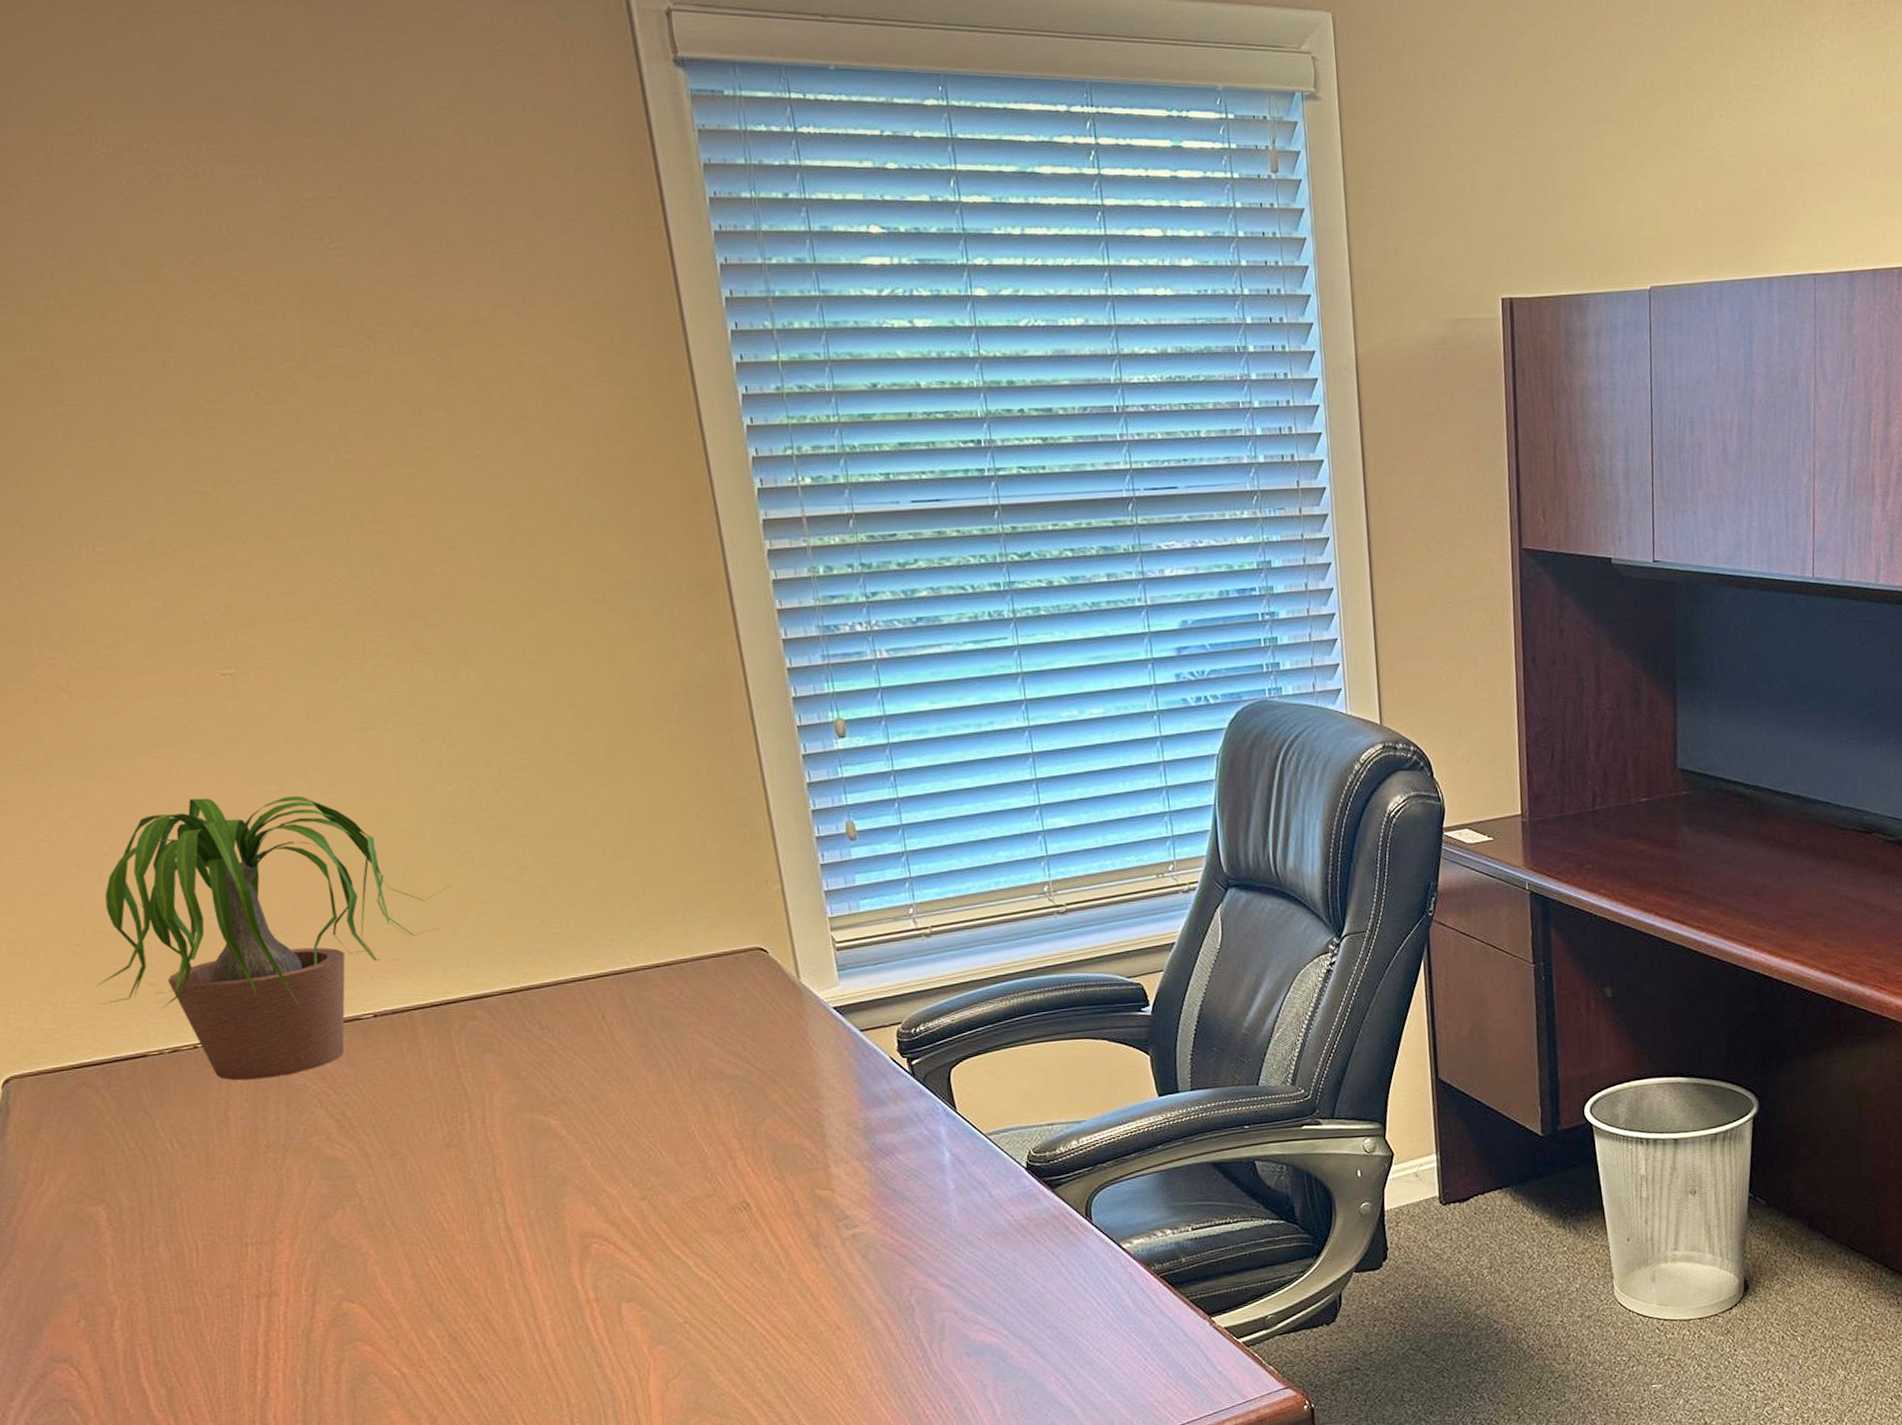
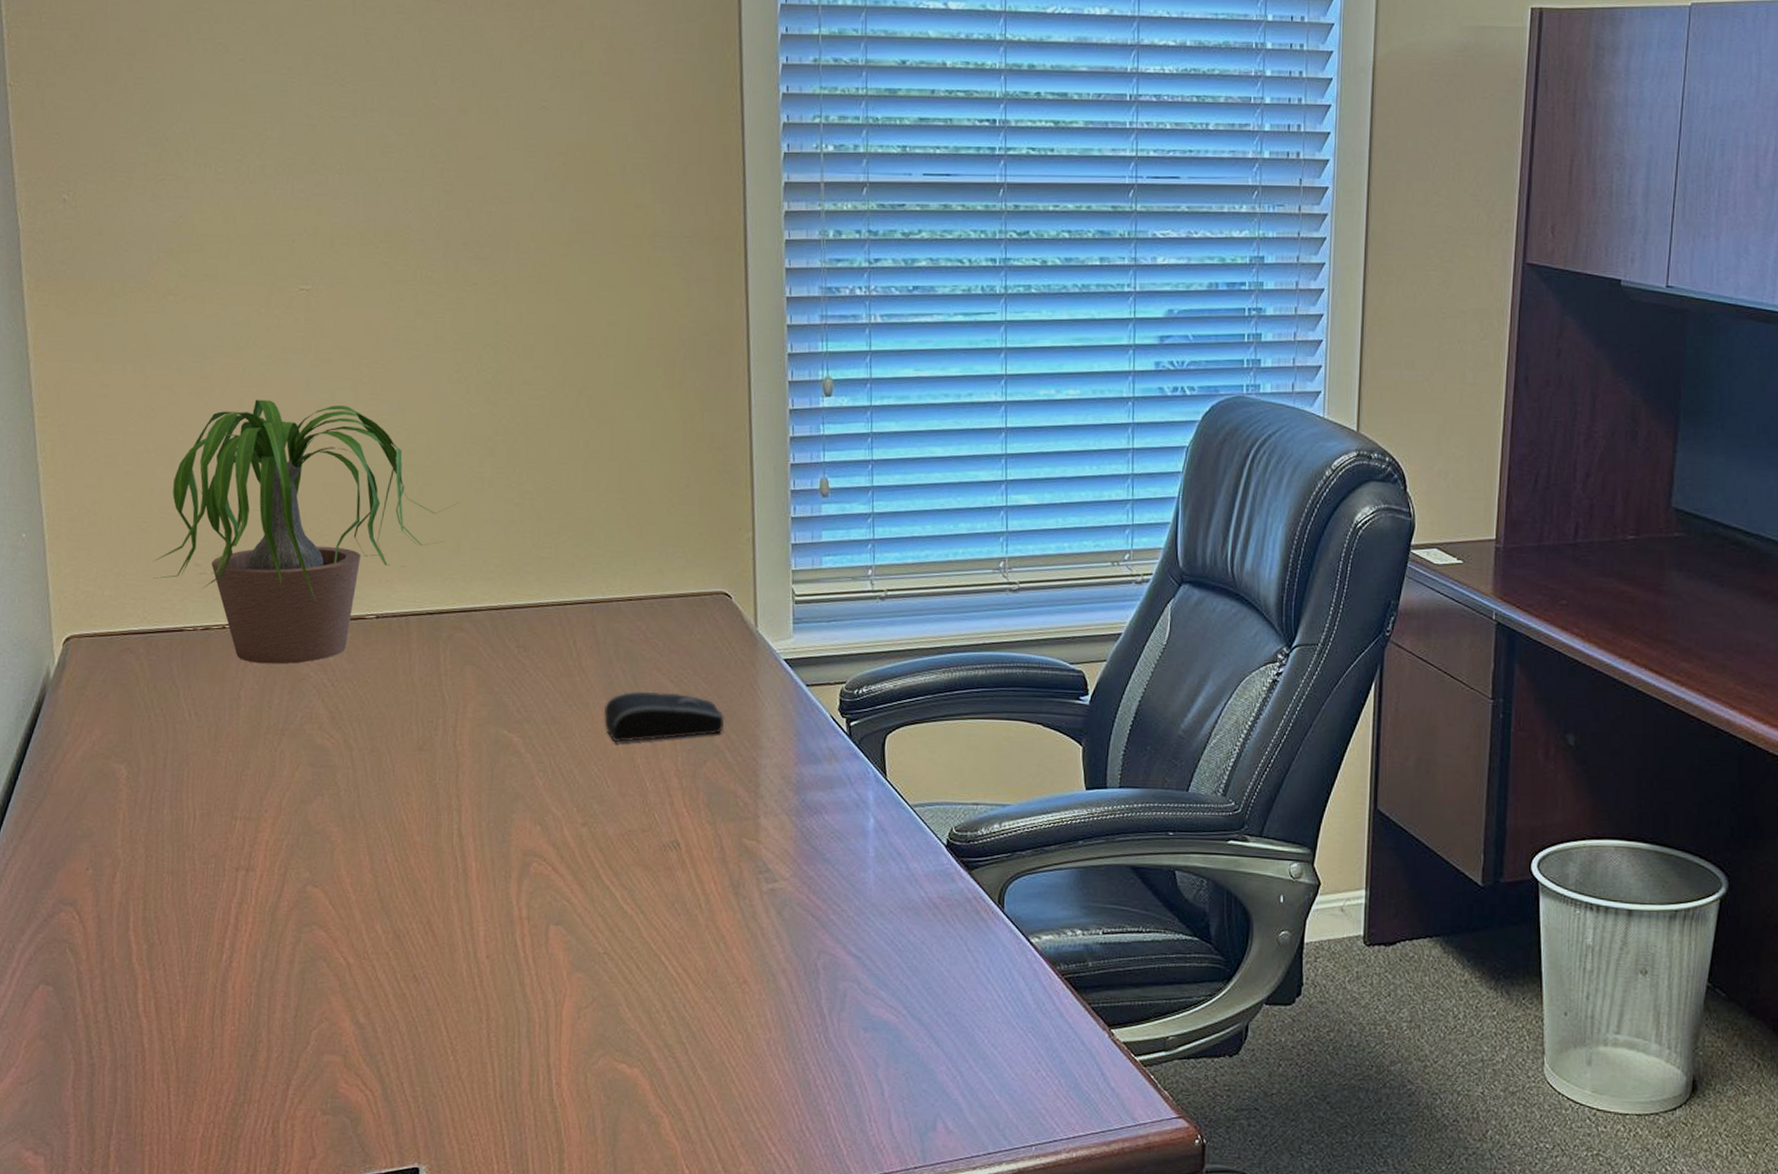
computer mouse: none [646,1054,779,1112] -> present [603,691,724,742]

